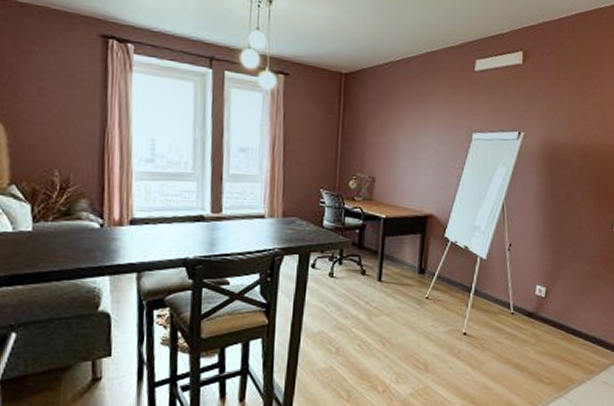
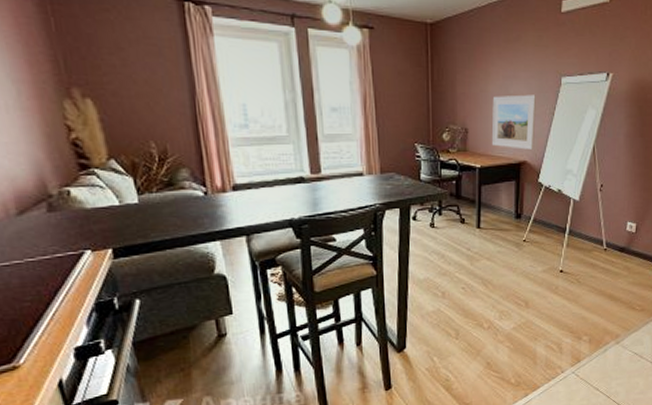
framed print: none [398,147,446,203] -> present [491,94,536,150]

